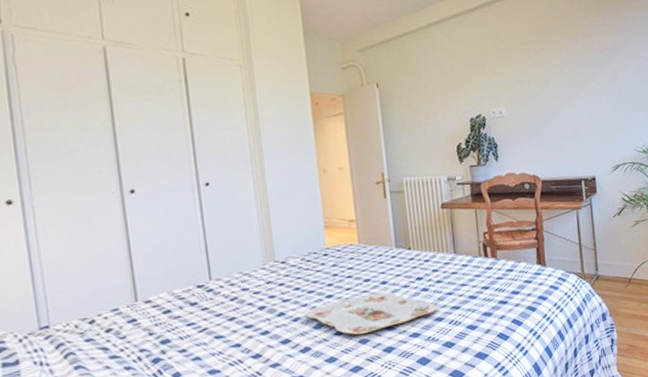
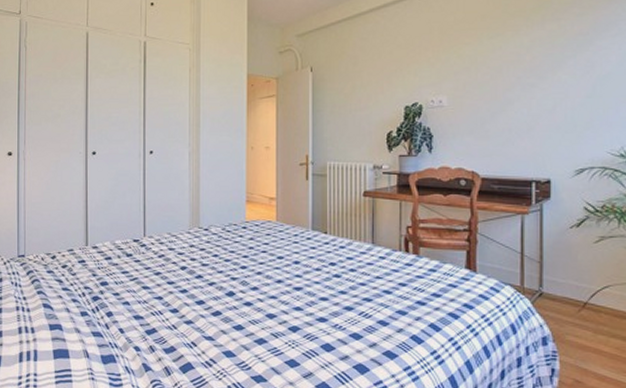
serving tray: present [305,292,438,335] -> none [220,271,348,310]

